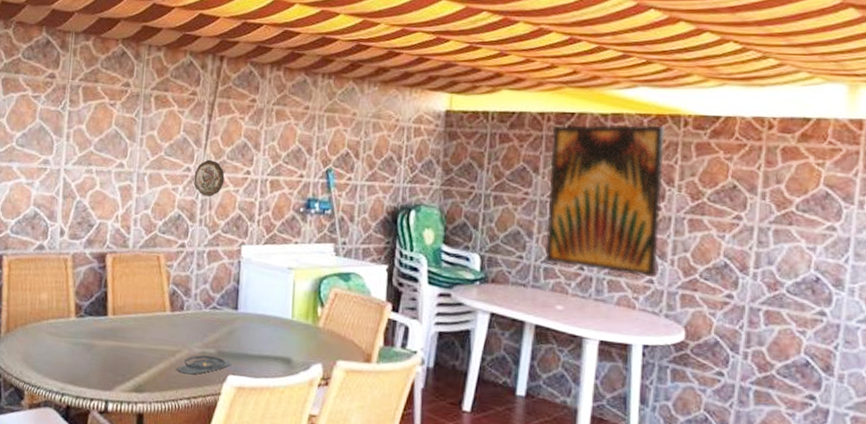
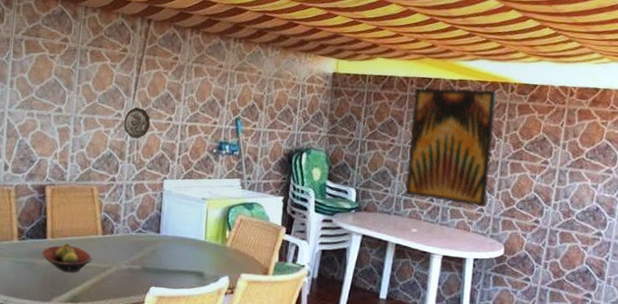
fruit bowl: none [102,321,159,357] -> present [42,243,92,273]
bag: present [176,355,232,375] -> none [107,271,154,287]

